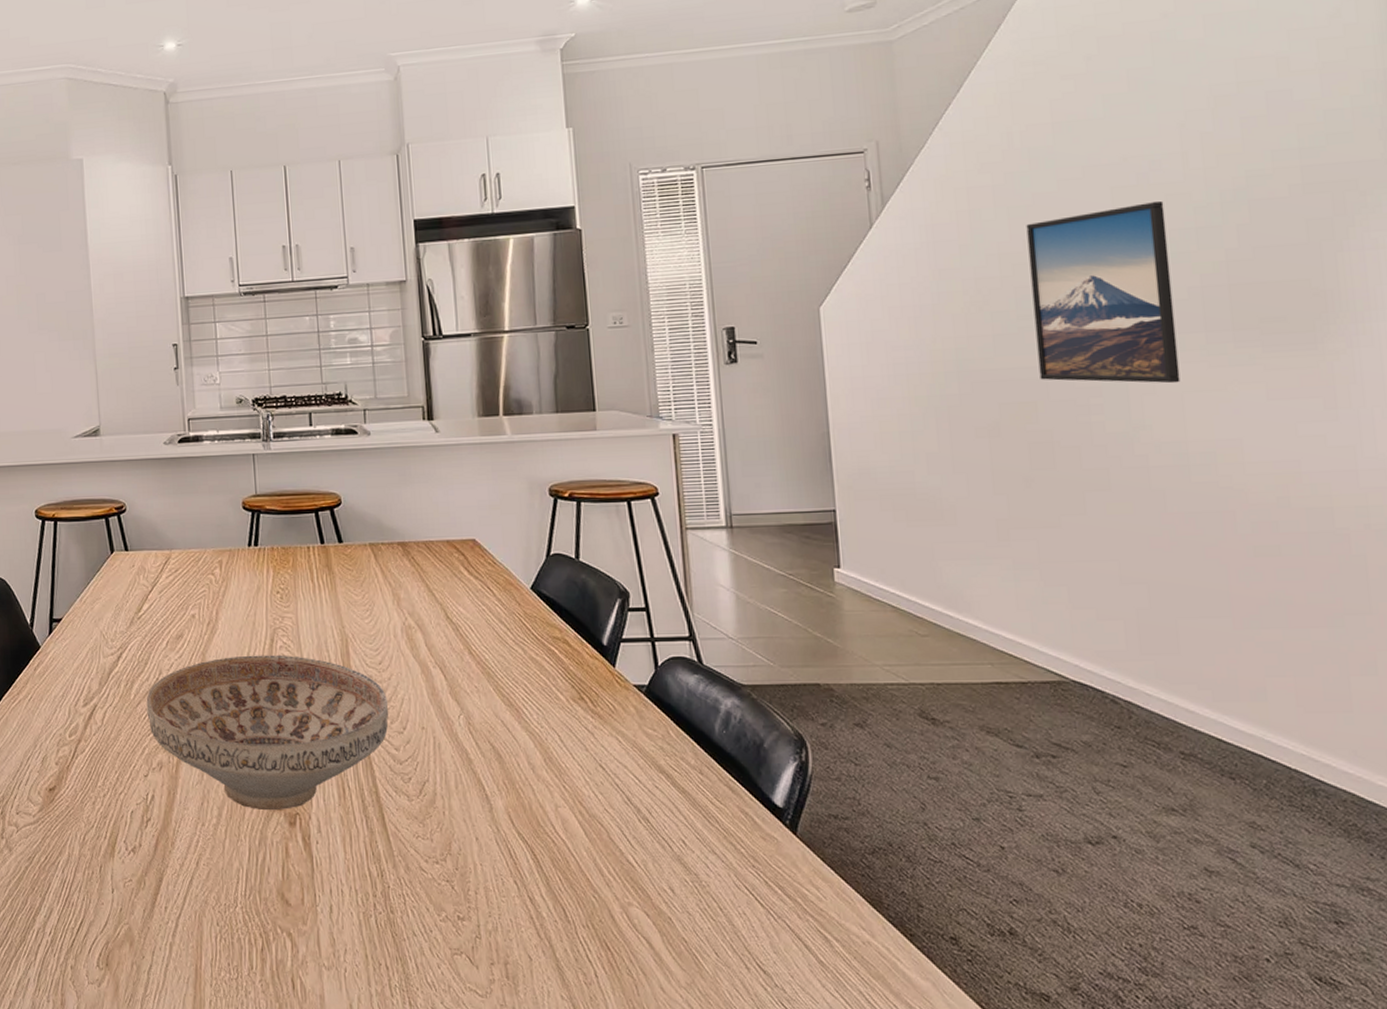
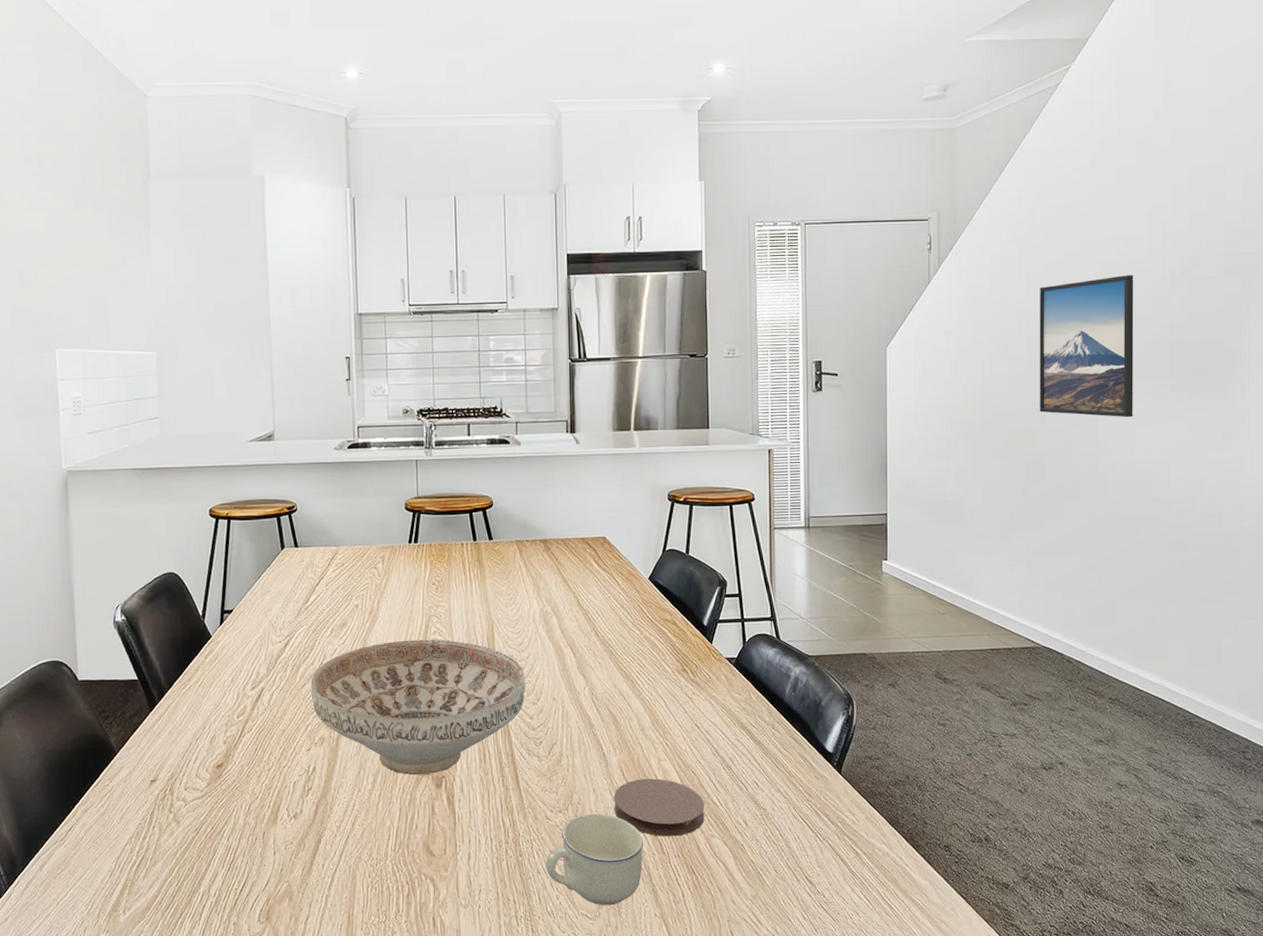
cup: none [422,867,543,981] -> present [546,813,644,906]
coaster: none [501,828,619,902] -> present [614,778,705,837]

